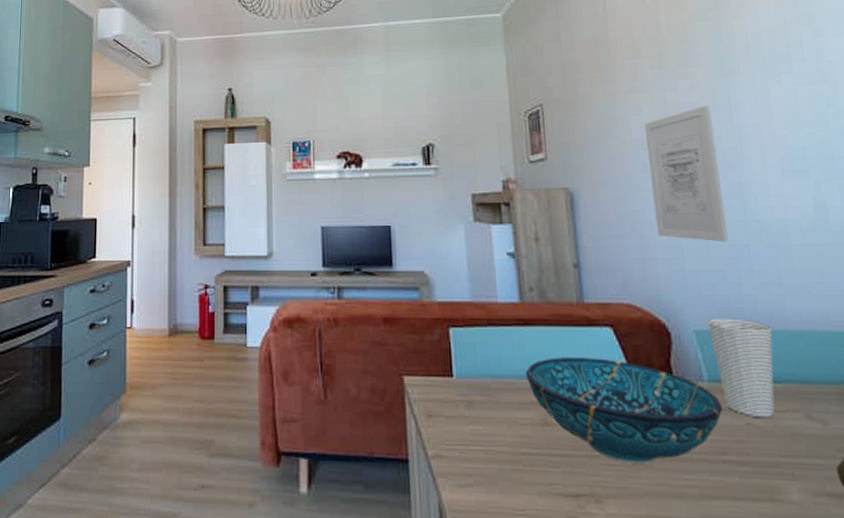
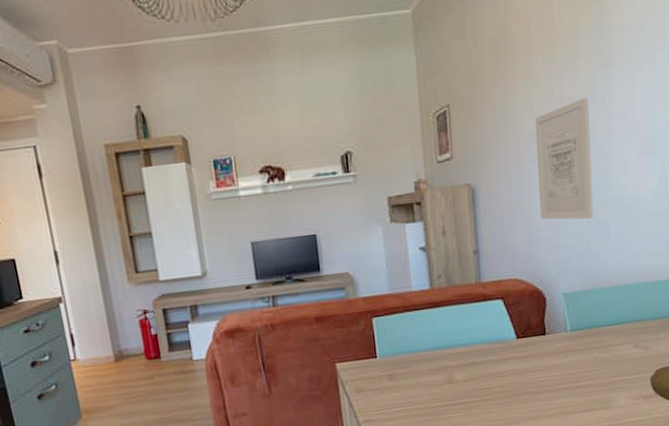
decorative bowl: present [525,357,723,465] -> none [434,325,579,401]
cup: present [707,318,775,419] -> none [573,280,618,353]

